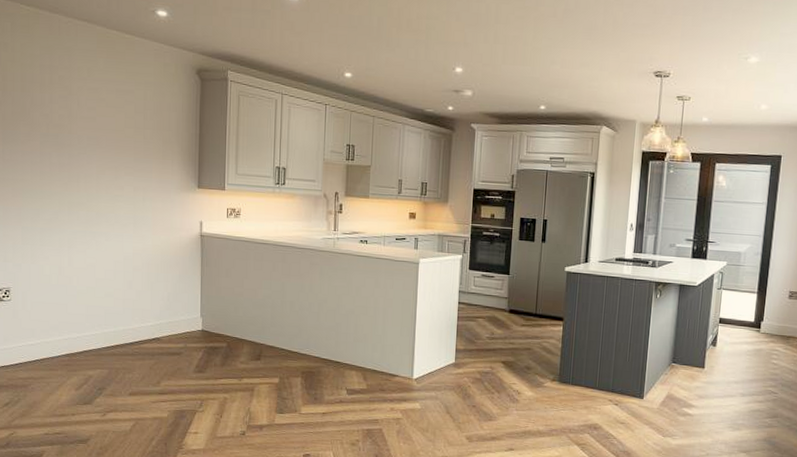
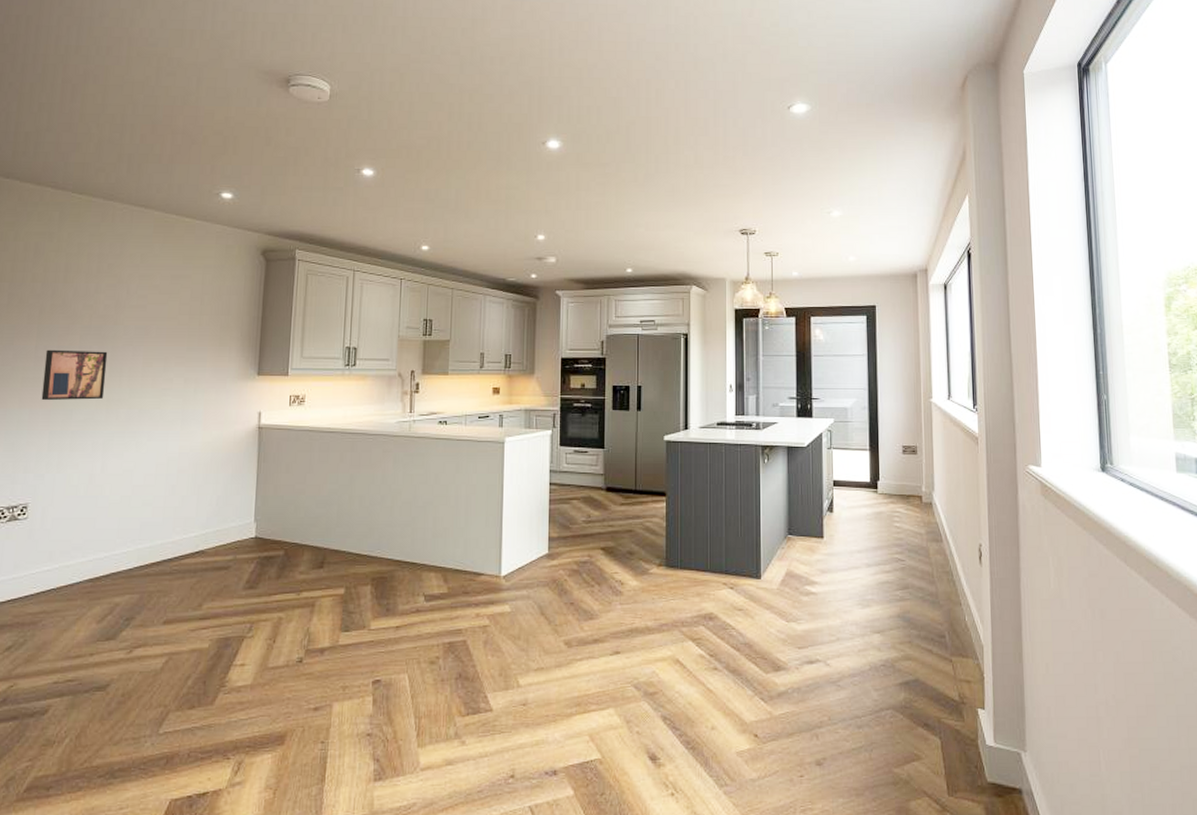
wall art: none [12,153,65,202] -> present [41,349,108,401]

